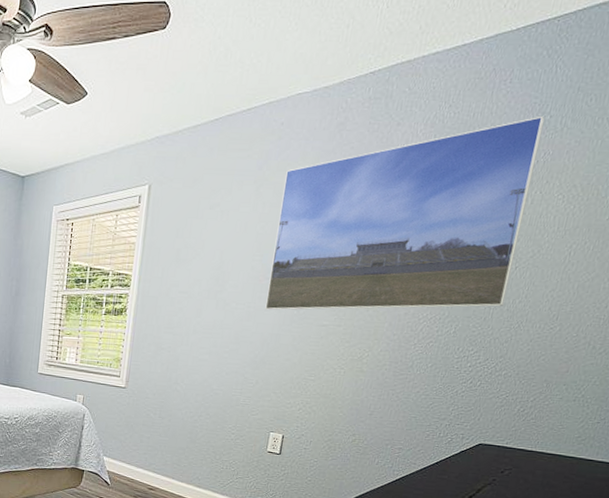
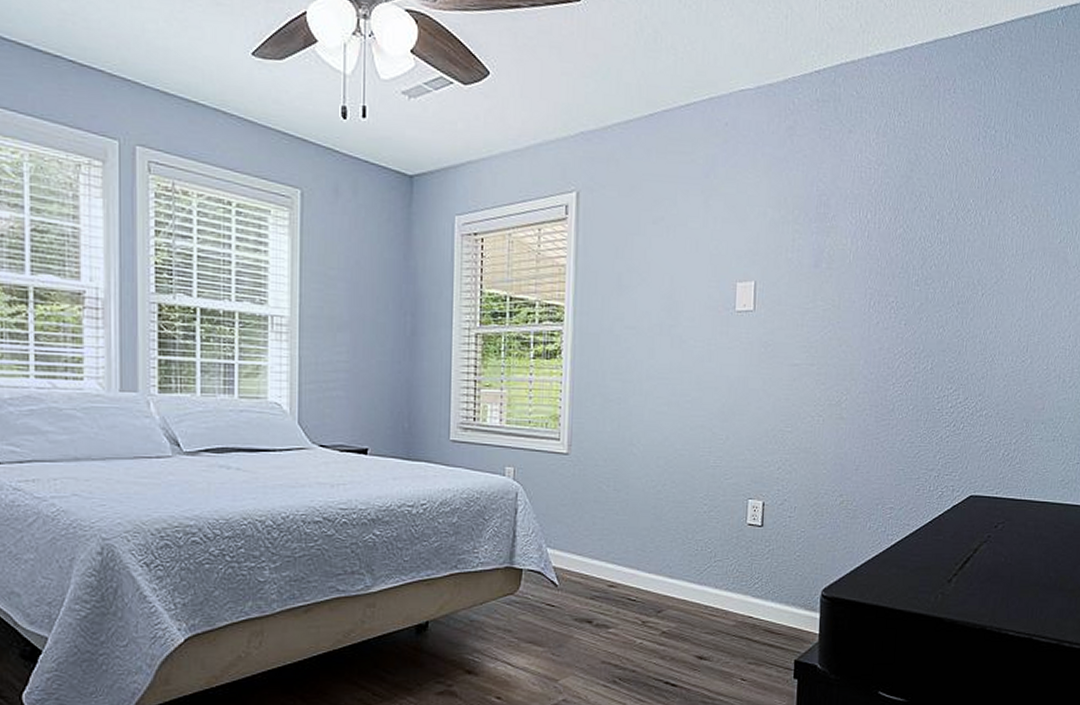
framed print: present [265,115,545,310] -> none [728,130,991,348]

